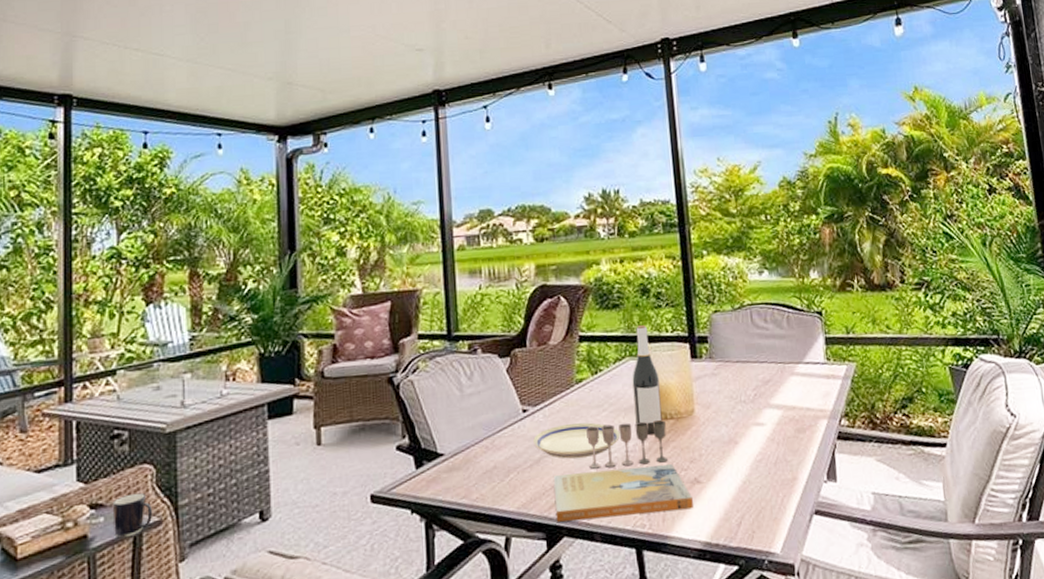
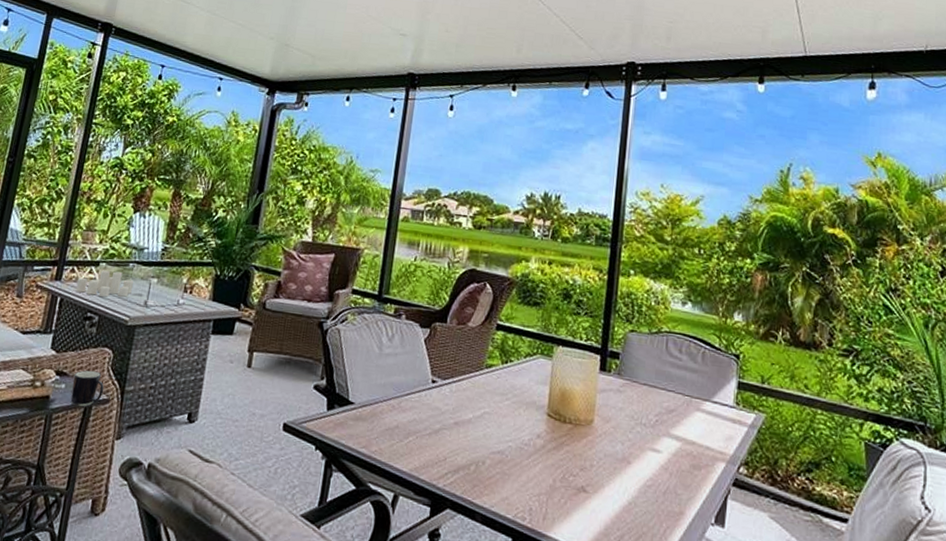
candle: none [93,375,163,410] -> present [75,270,134,298]
plate: present [533,422,621,459] -> none [436,403,519,440]
book: present [553,464,693,522] -> none [443,449,576,515]
wine glass: present [586,420,667,469] -> none [483,411,563,464]
wine bottle: present [632,325,663,434] -> none [535,327,566,434]

